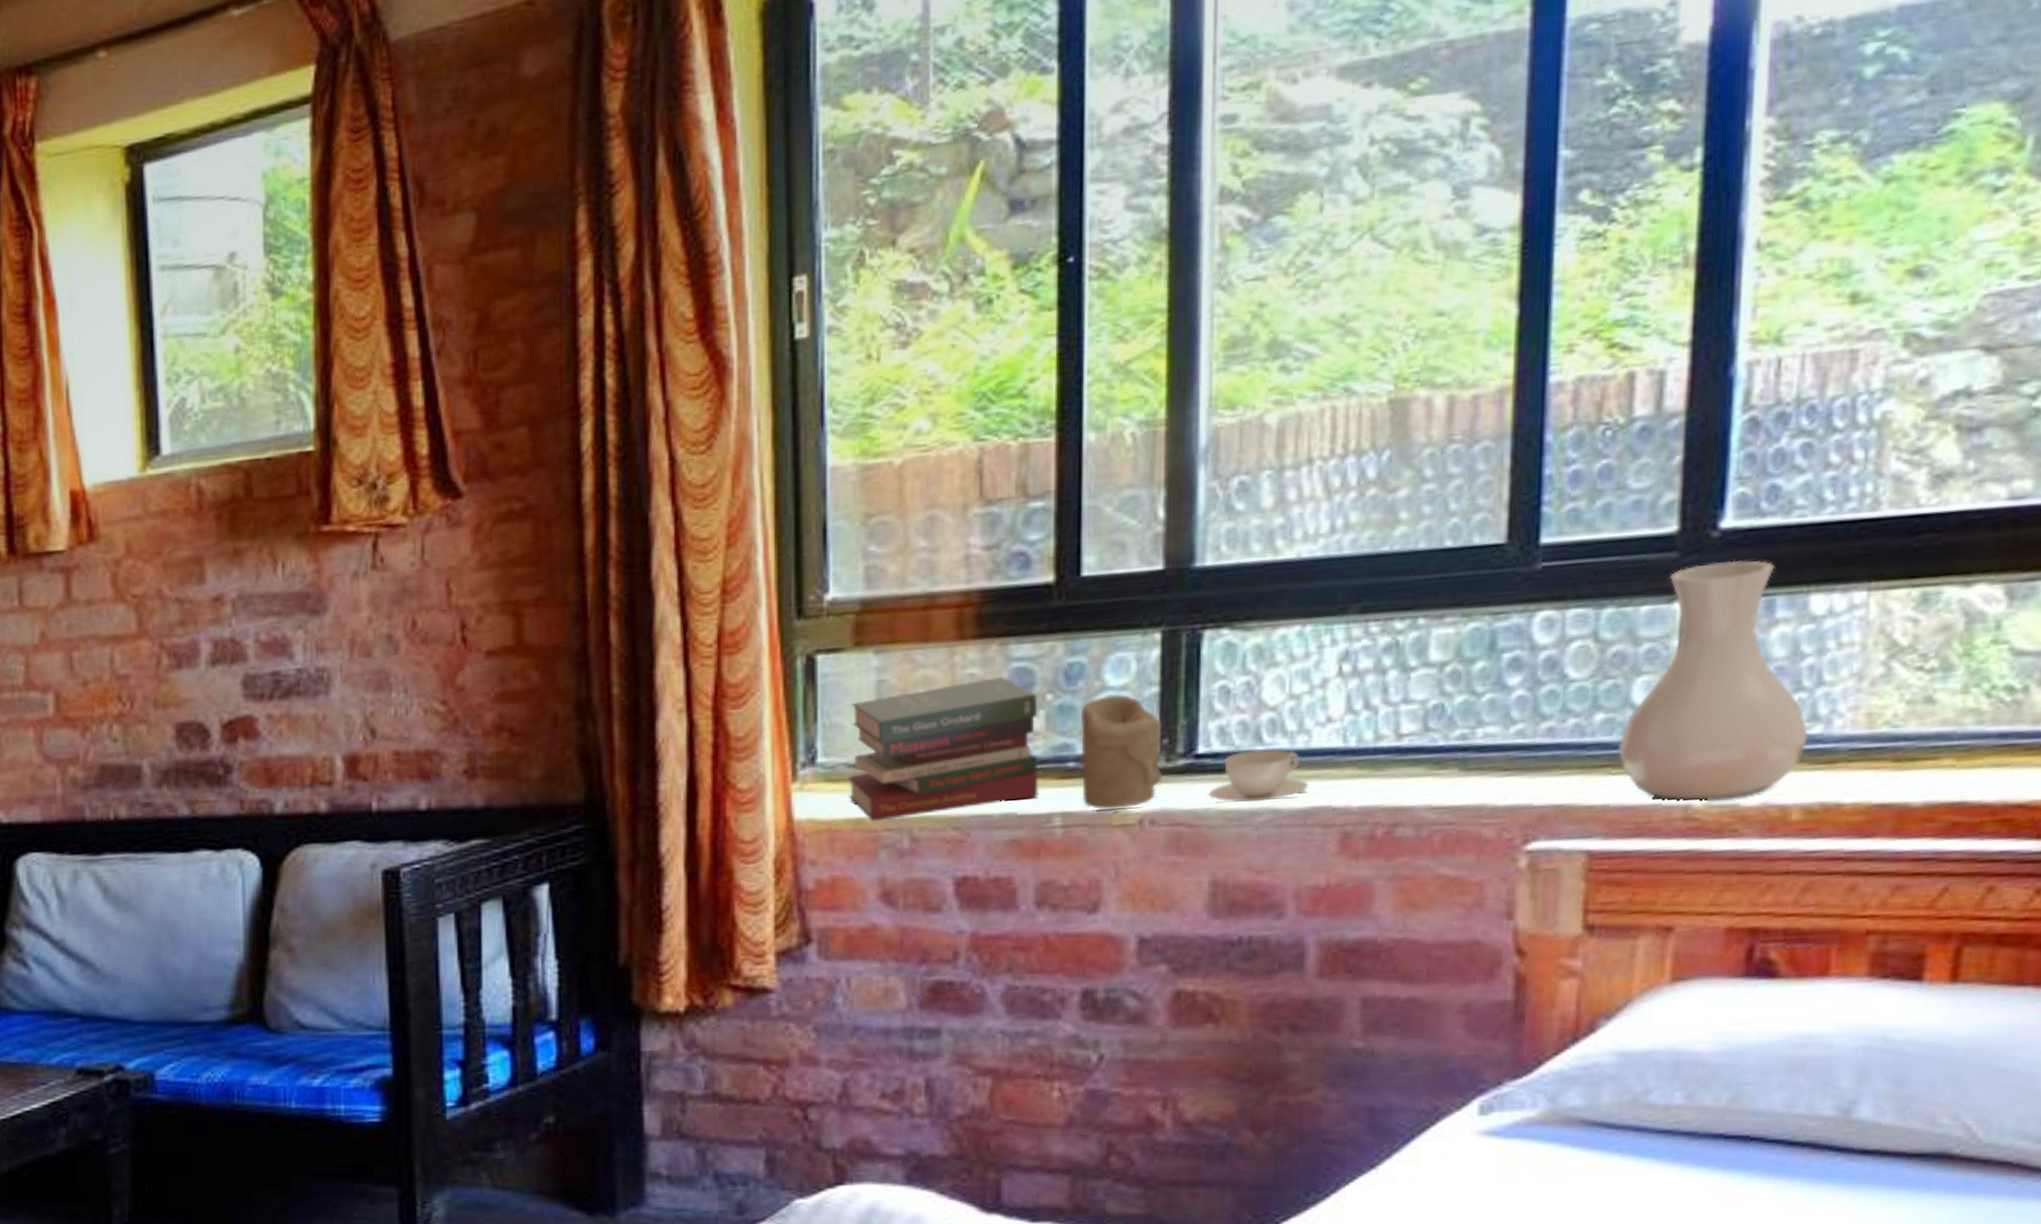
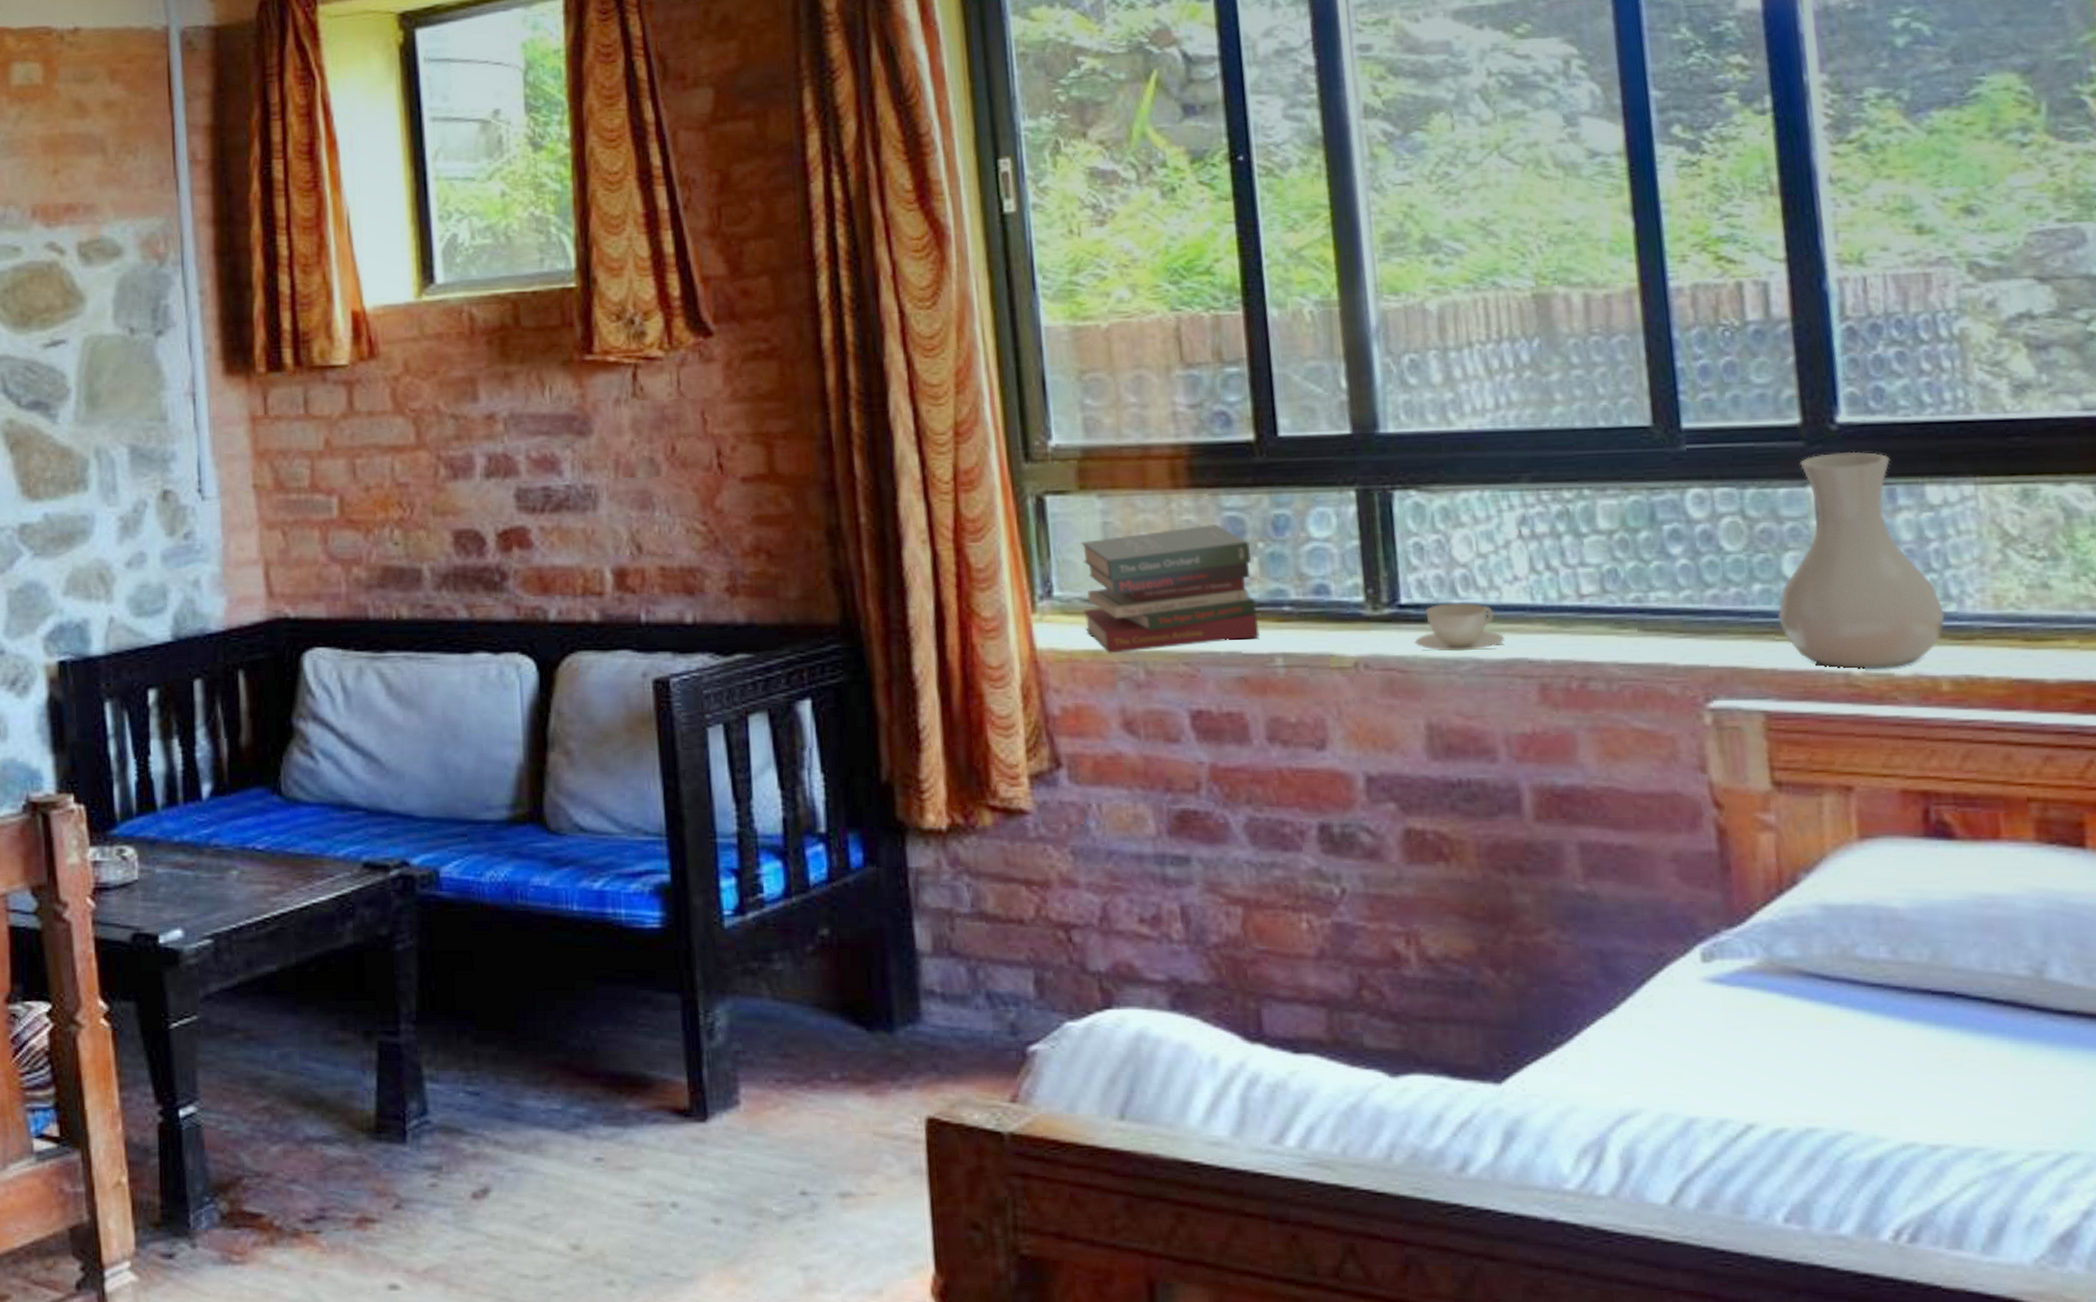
candle: present [1081,694,1163,810] -> none [1291,545,1372,653]

